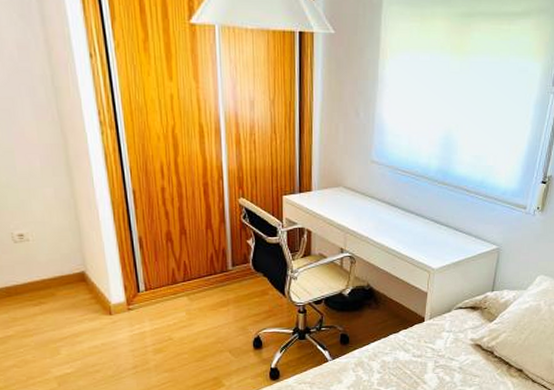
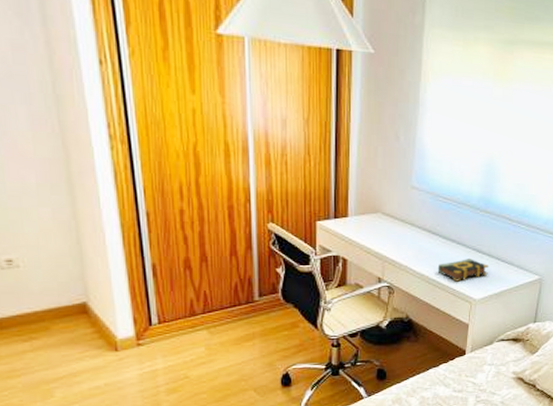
book: none [397,228,447,252] -> present [437,257,489,282]

